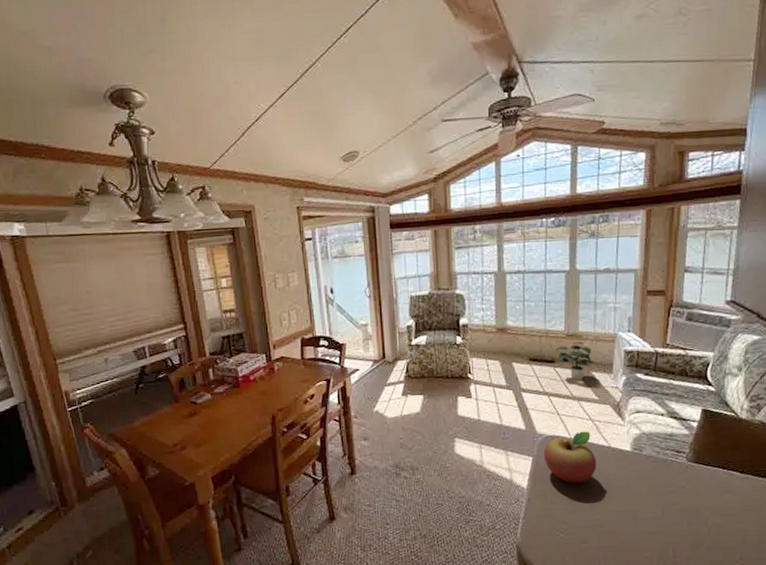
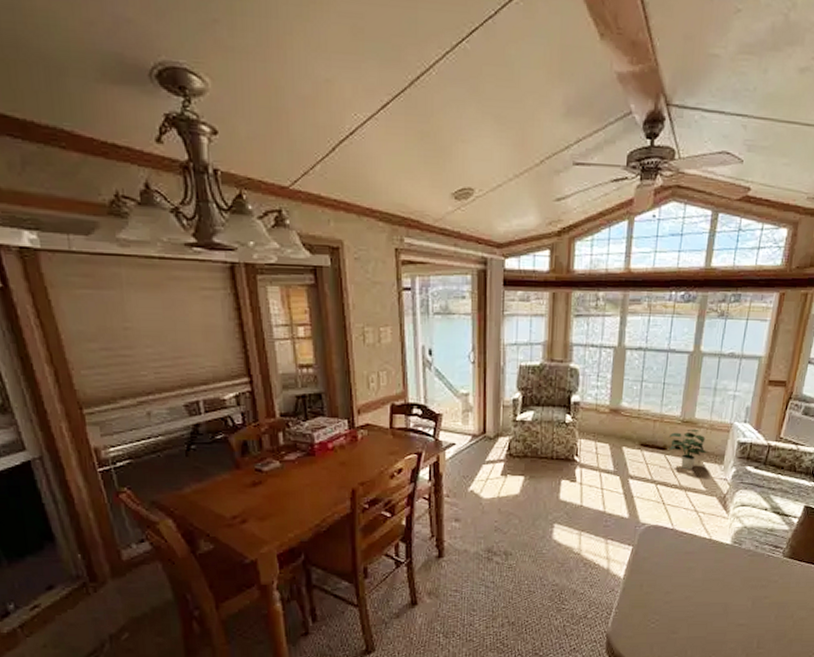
fruit: present [543,431,597,484] -> none [644,522,696,575]

